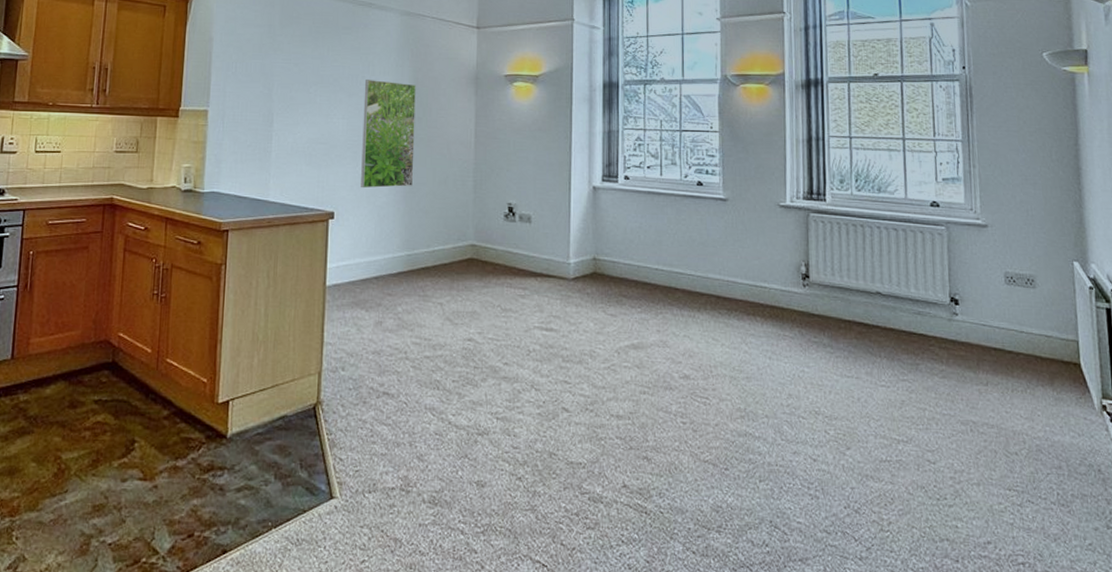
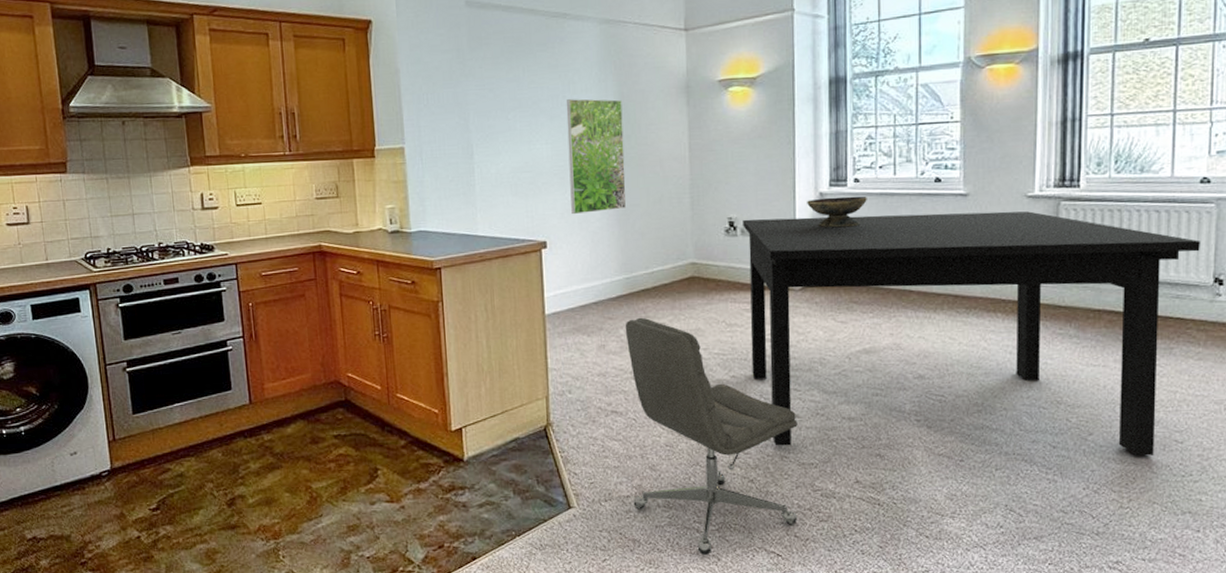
chair: none [398,295,567,562] -> present [625,317,798,556]
dining table: none [521,206,935,475] -> present [742,211,1200,456]
decorative bowl: none [581,191,636,222] -> present [807,196,867,228]

